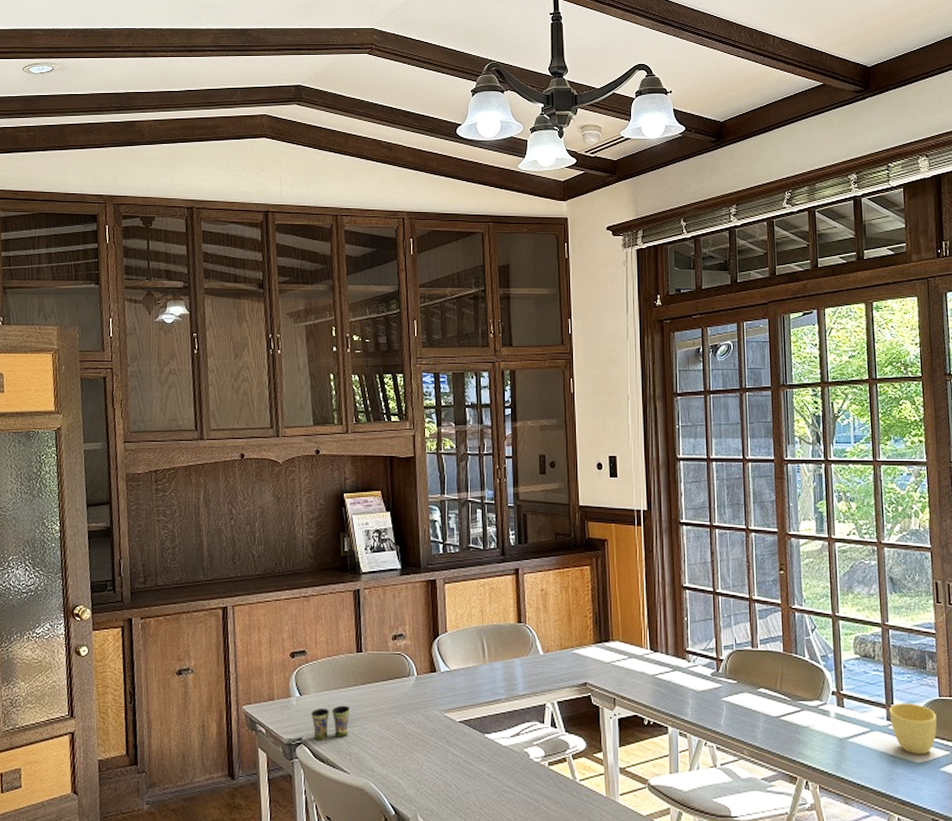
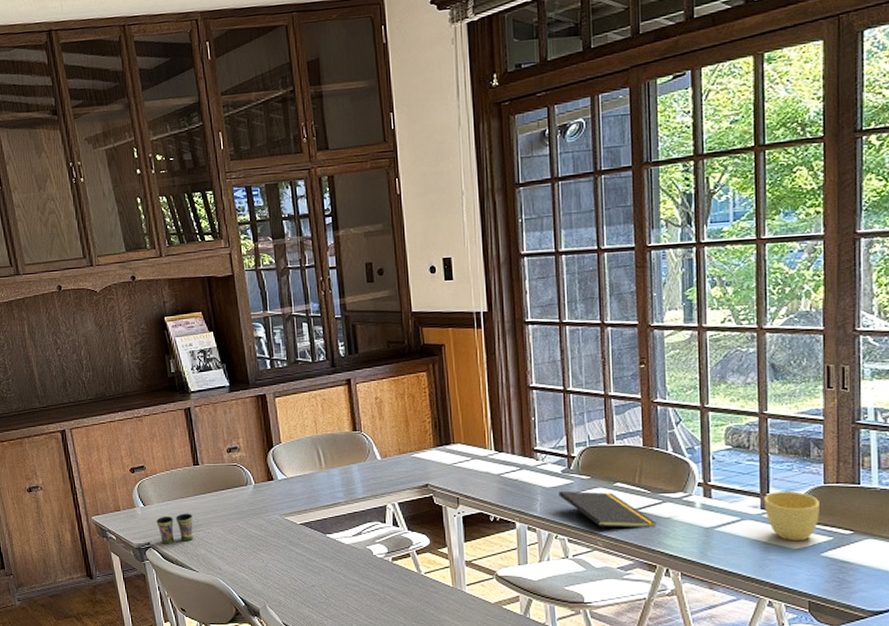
notepad: none [708,694,797,741] -> present [559,490,657,533]

